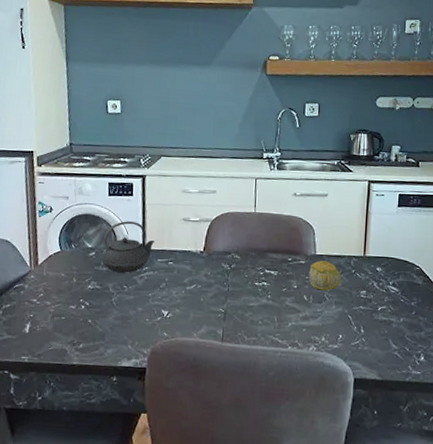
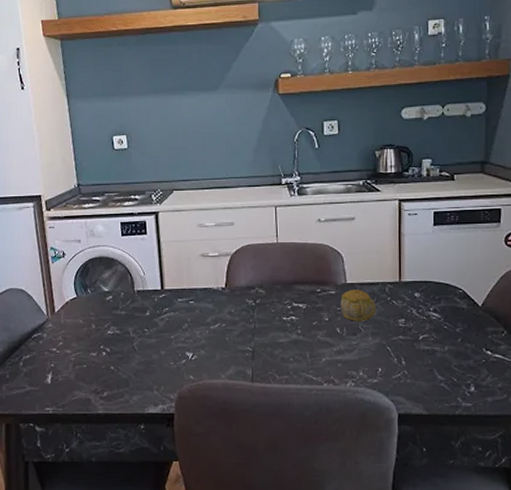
teapot: present [101,221,155,273] -> none [119,261,174,316]

